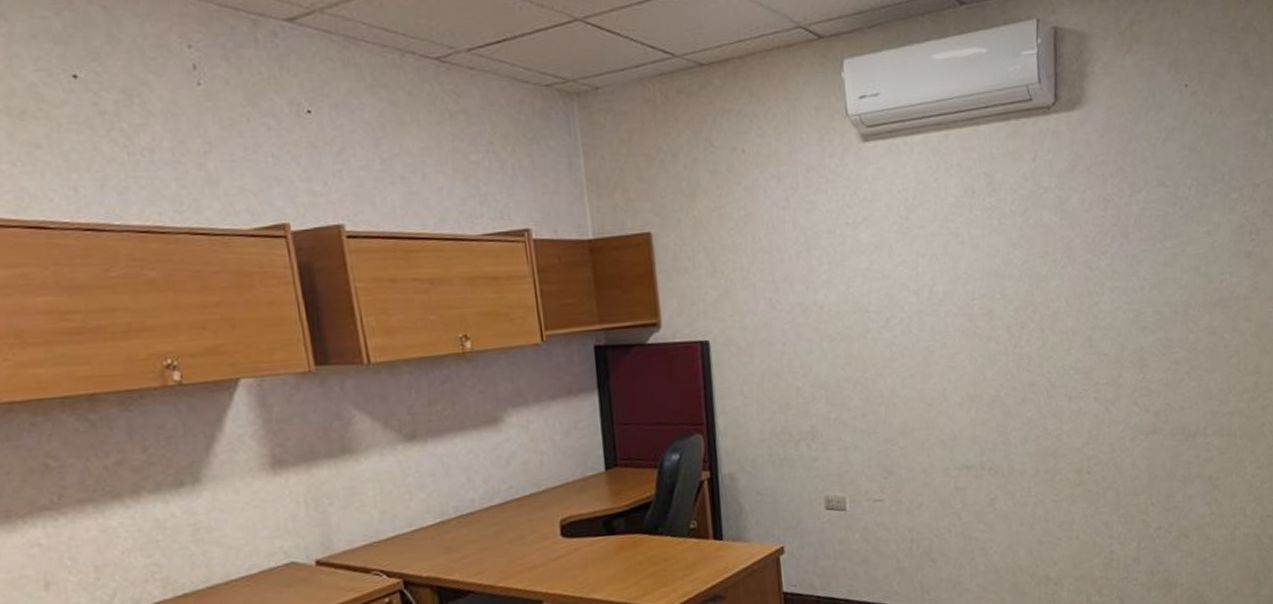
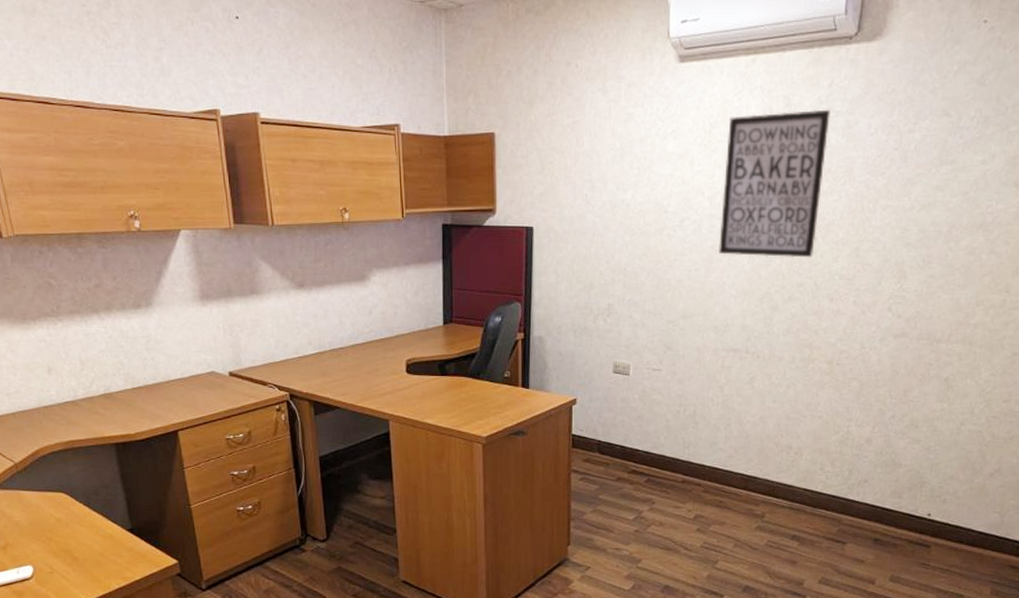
wall art: none [927,185,1043,356] -> present [719,109,830,258]

